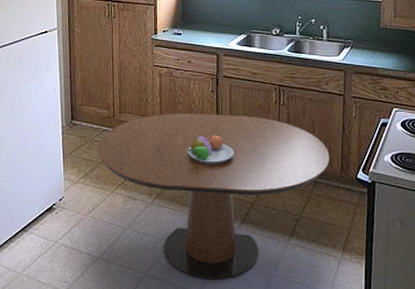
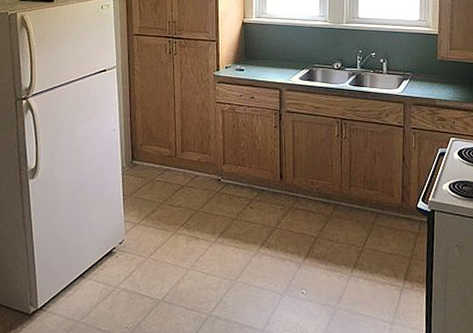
dining table: present [97,113,330,280] -> none [159,149,391,316]
fruit bowl: present [188,134,234,165] -> none [251,170,298,201]

